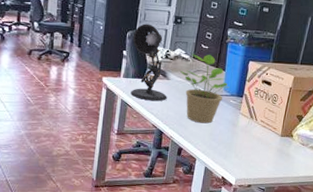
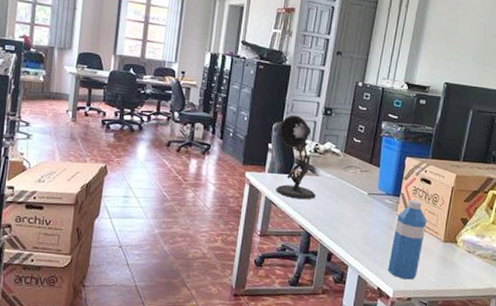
potted plant: present [179,54,230,124] -> none [329,148,385,226]
water bottle: none [231,99,267,170] -> present [388,199,427,280]

